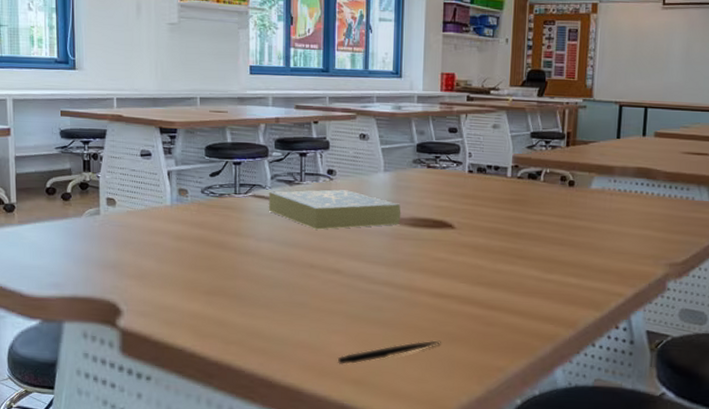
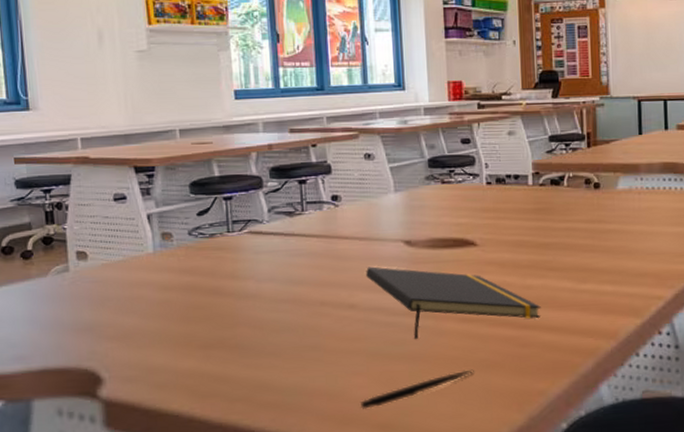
book: present [268,189,401,230] -> none [266,216,418,263]
notepad: none [352,237,508,308] -> present [366,266,541,340]

